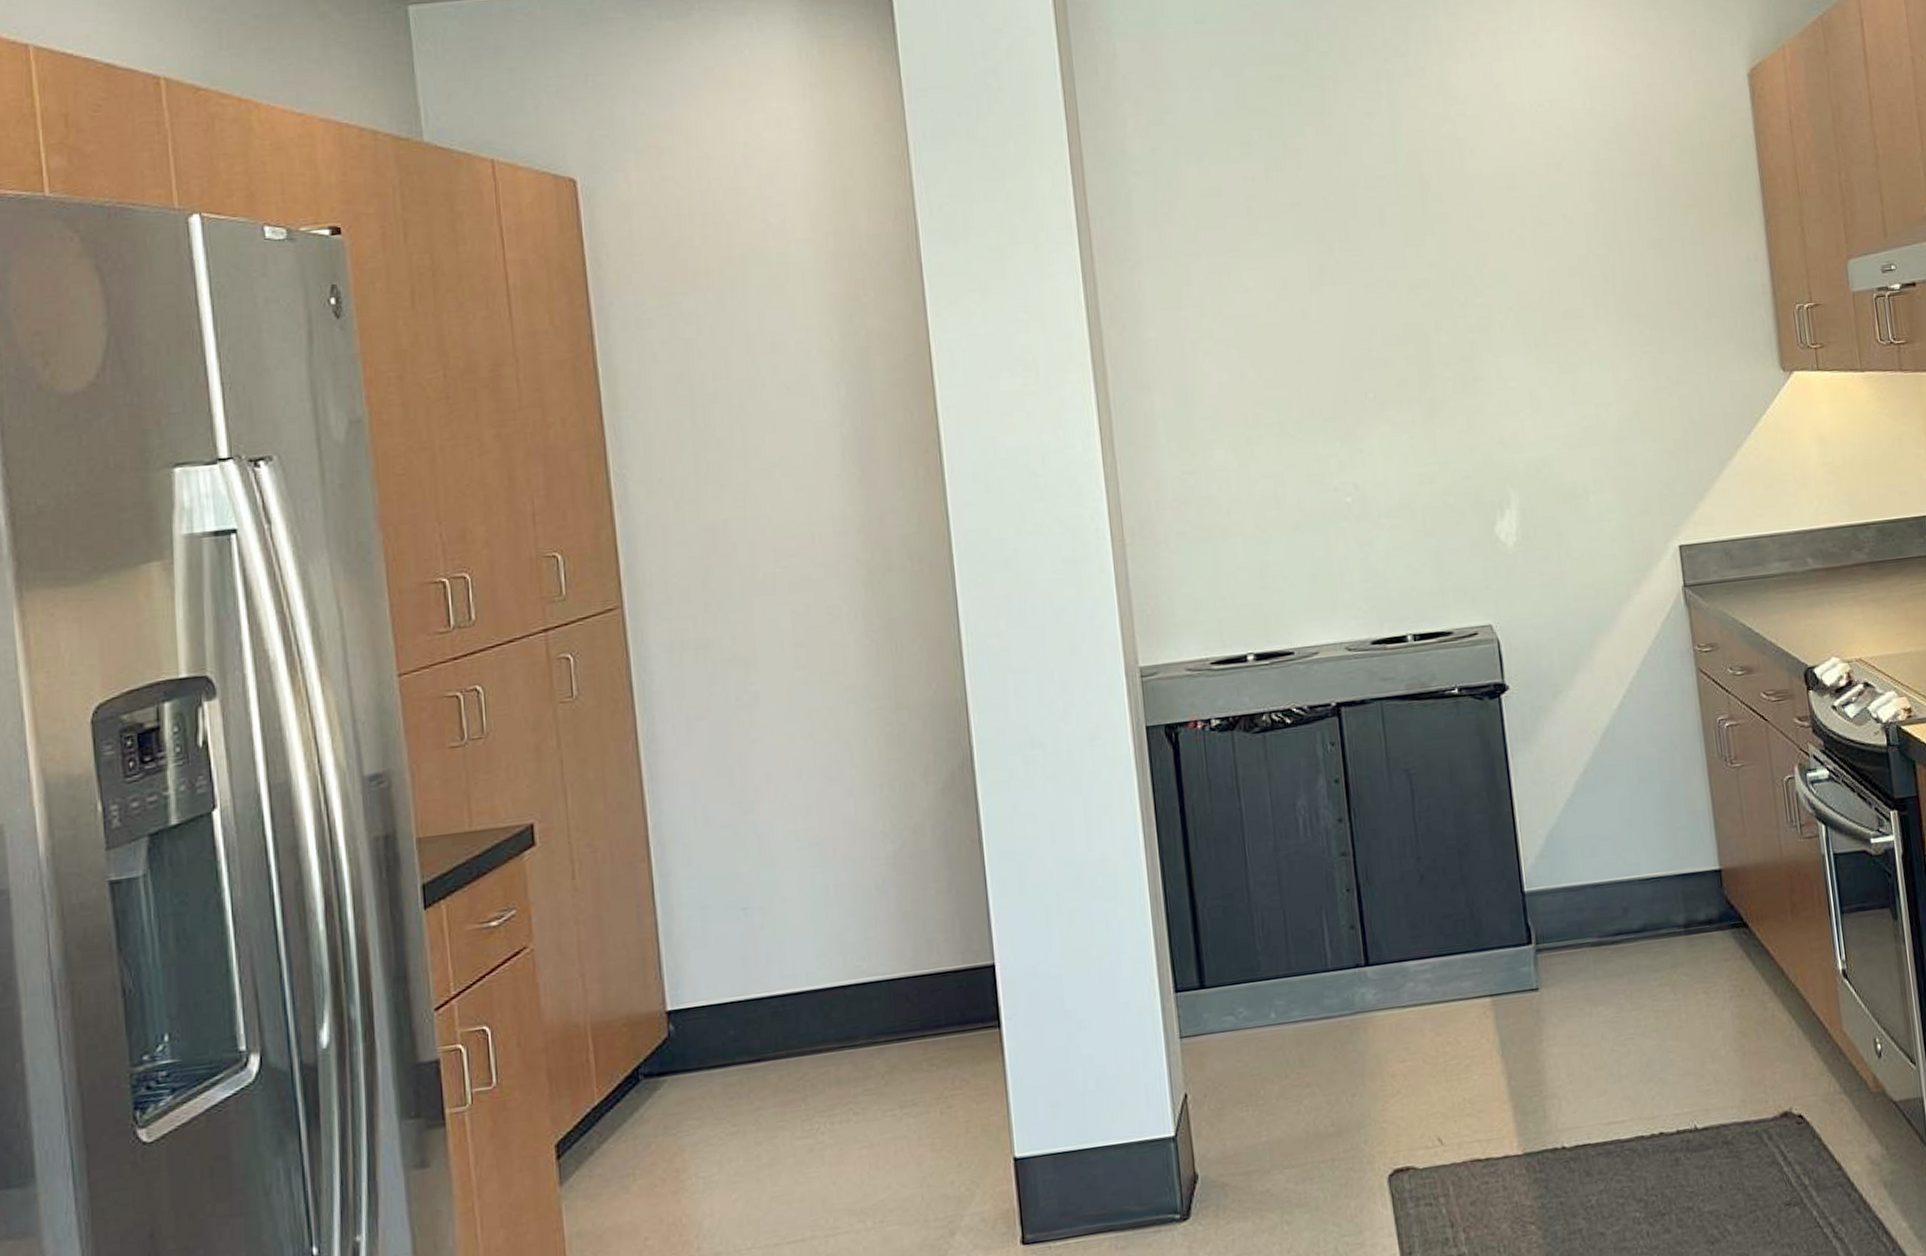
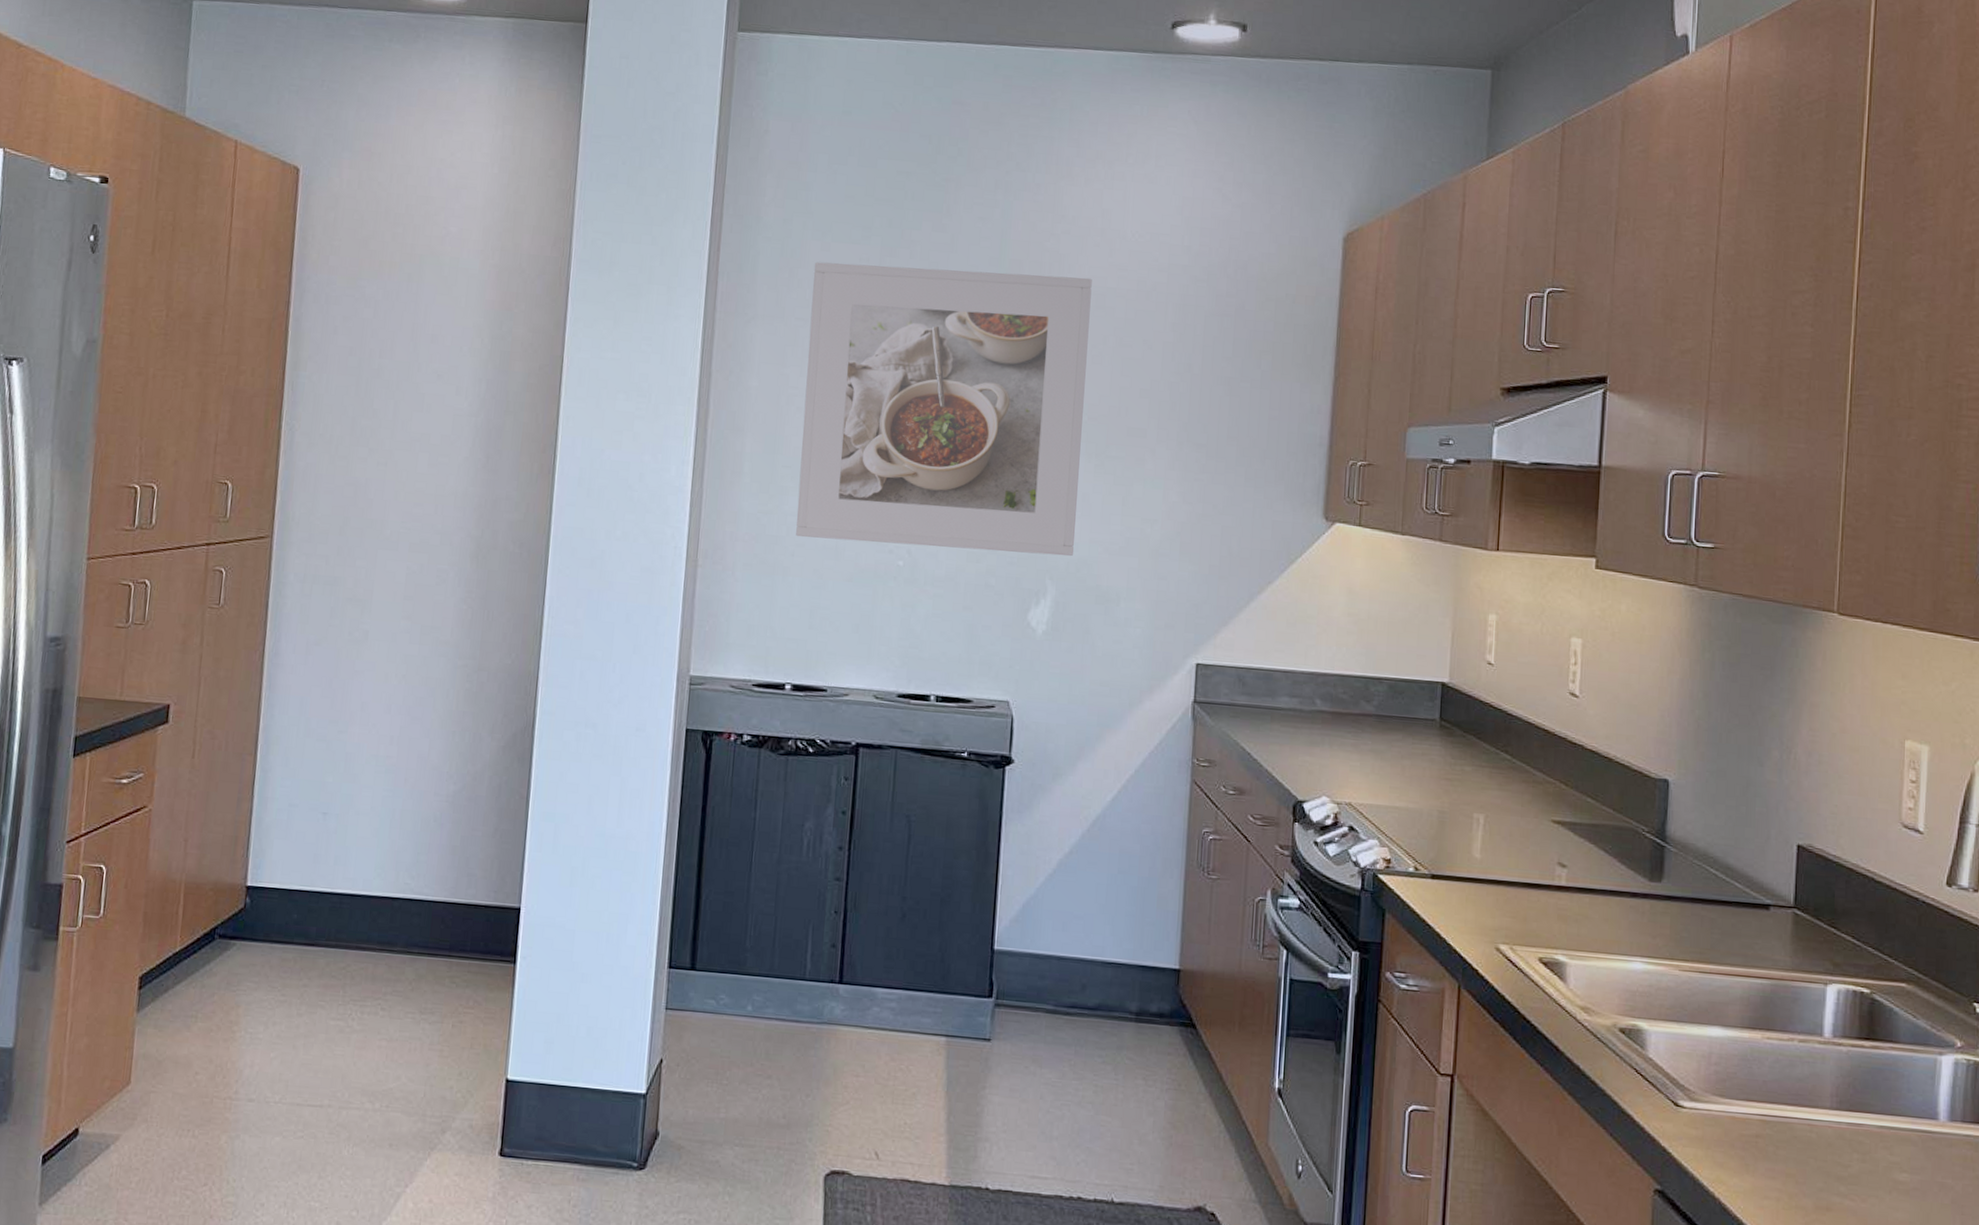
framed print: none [1194,159,1531,493] -> present [796,262,1092,557]

